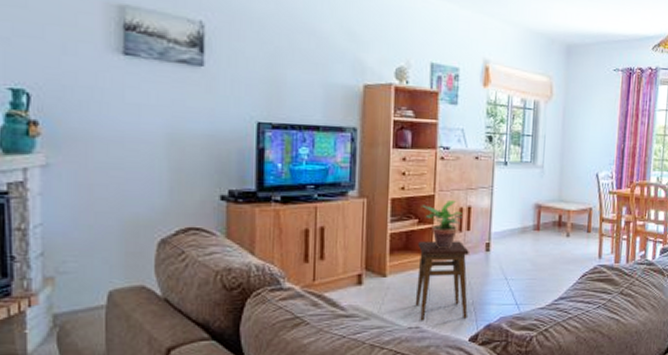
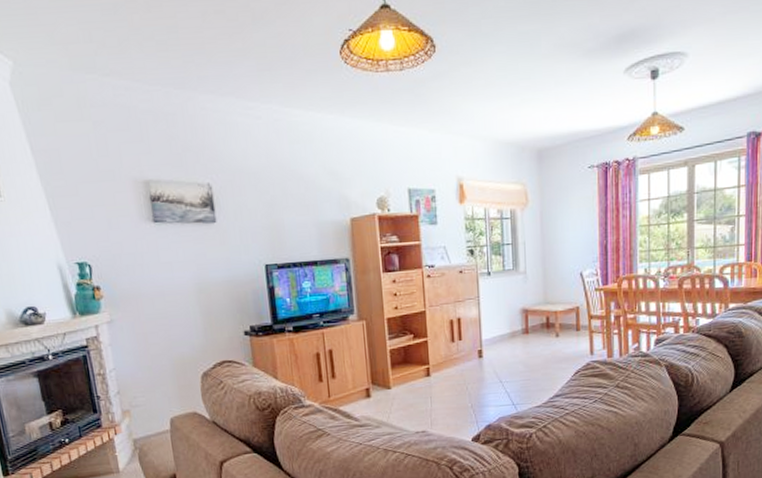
stool: present [415,240,469,321] -> none [415,350,468,426]
potted plant: present [421,201,462,248] -> none [414,314,453,359]

